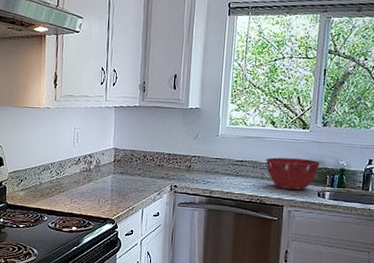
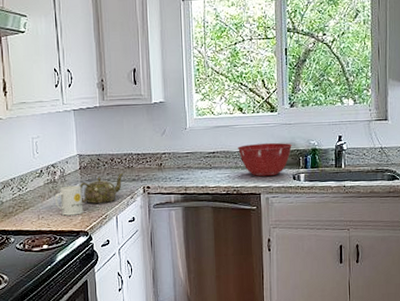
mug: none [87,175,113,204] -> present [54,185,84,216]
teapot: none [111,170,154,196] -> present [80,173,124,204]

